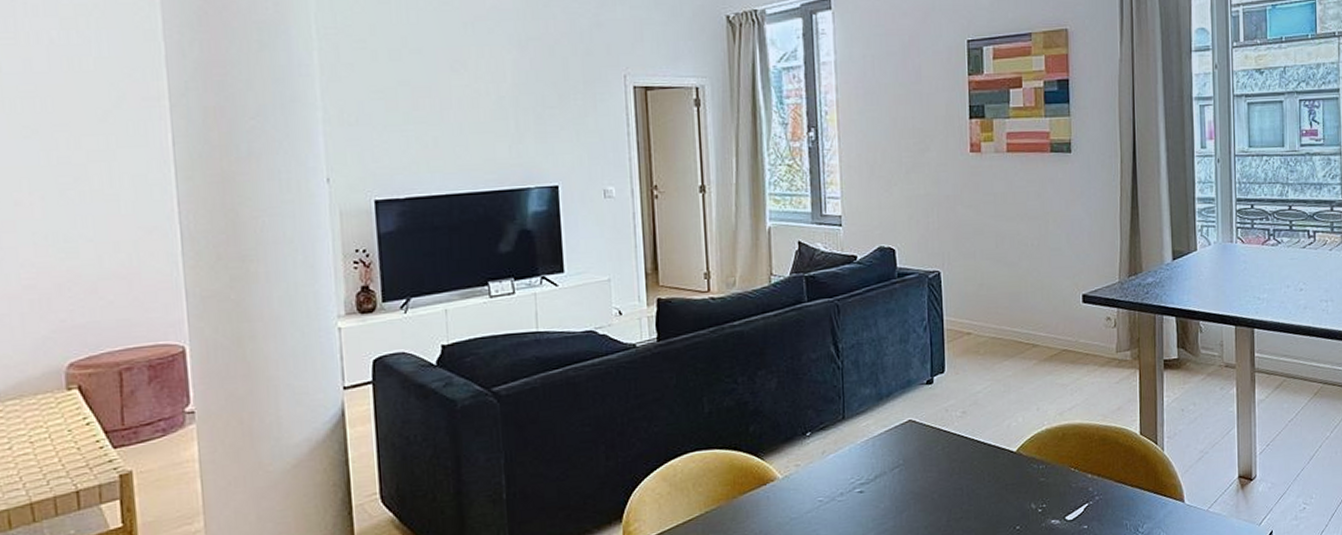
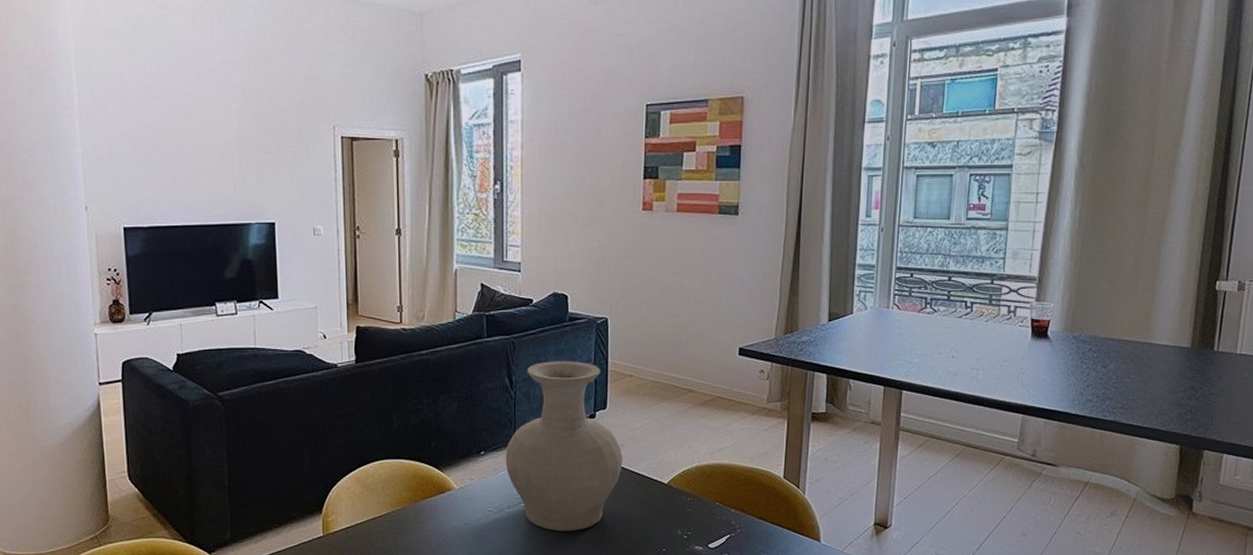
vase: none [834,321,966,518] -> present [505,361,623,531]

